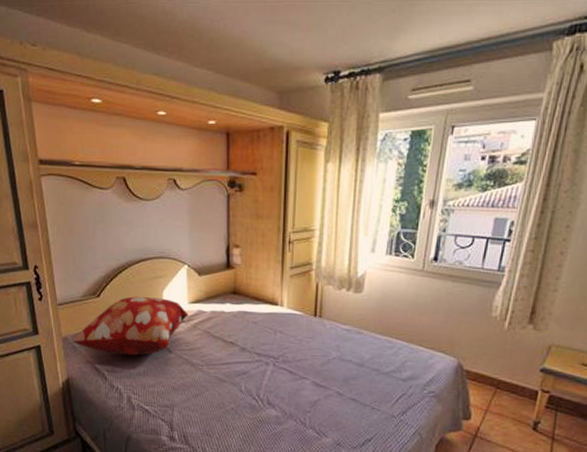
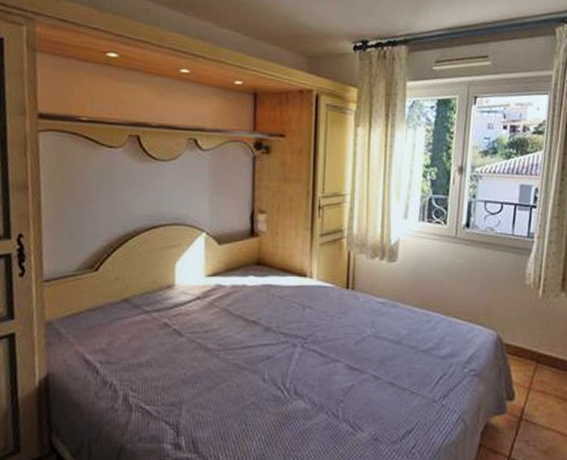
decorative pillow: present [72,296,189,356] -> none [57,270,205,342]

